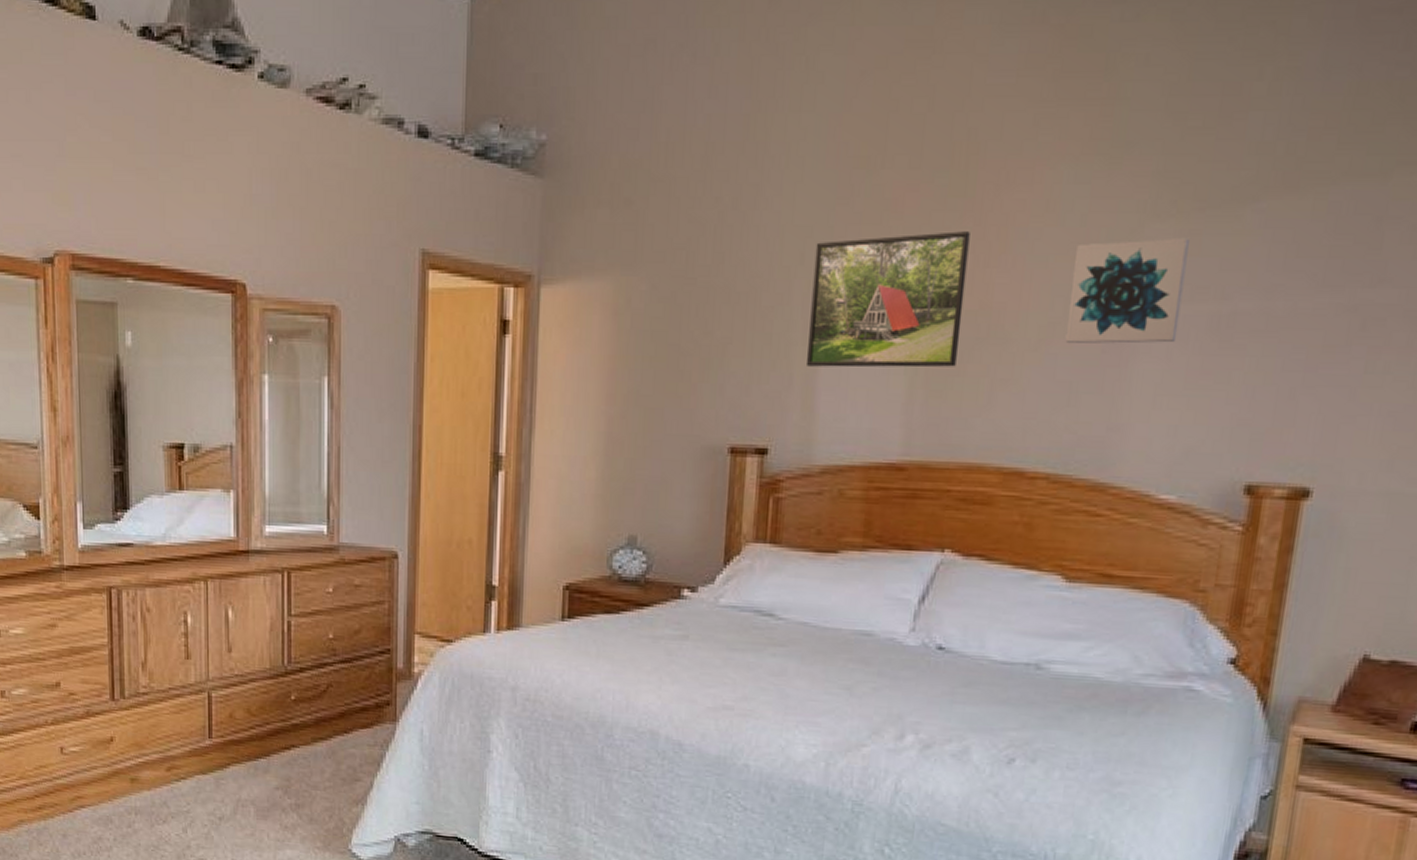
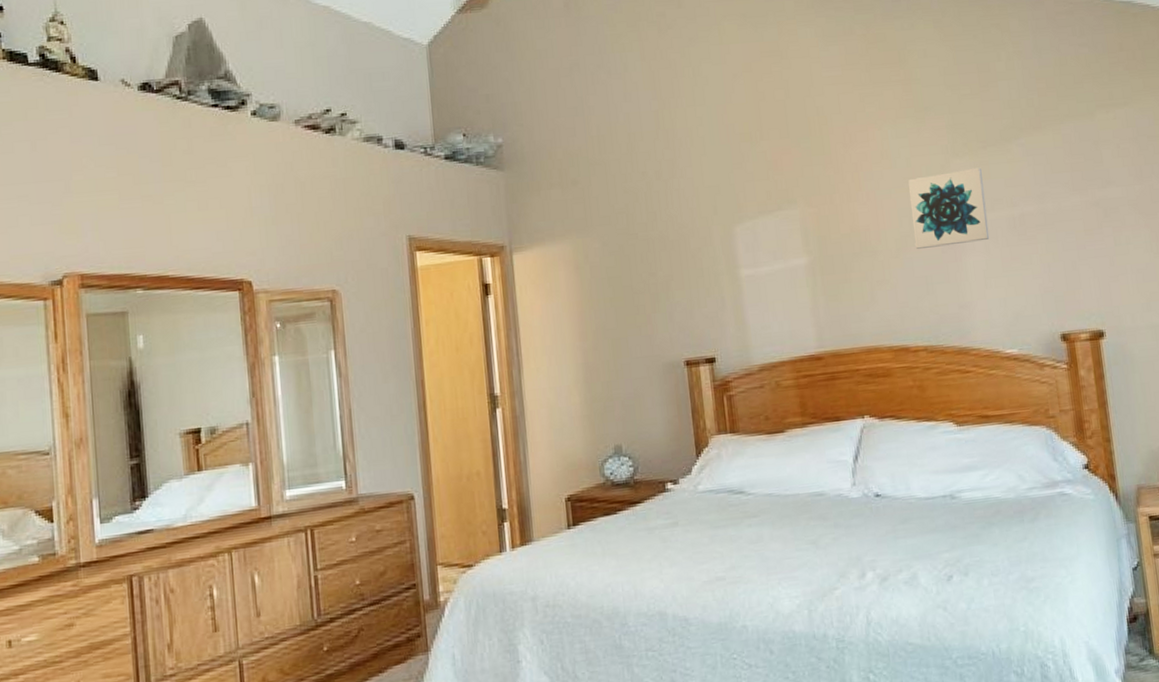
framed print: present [805,231,970,368] -> none [724,178,843,290]

